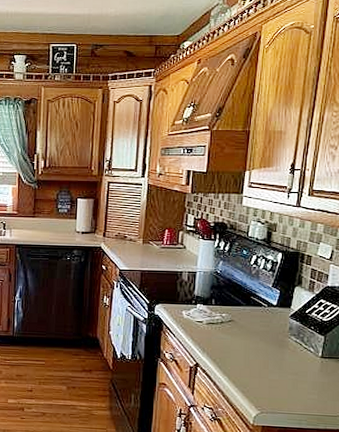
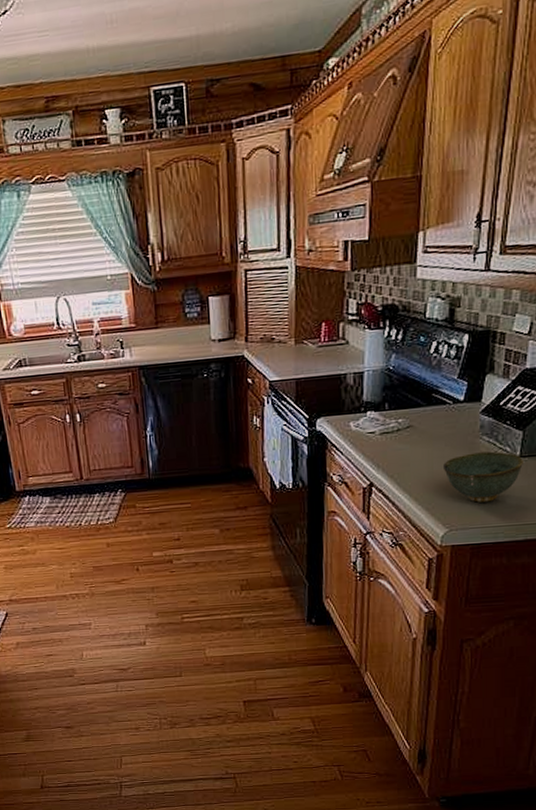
bowl: none [258,349,324,392] -> present [444,451,523,503]

